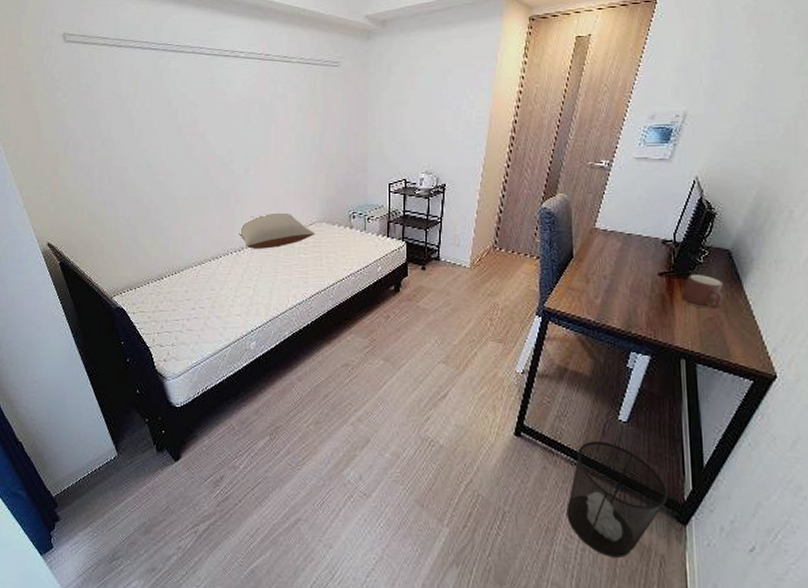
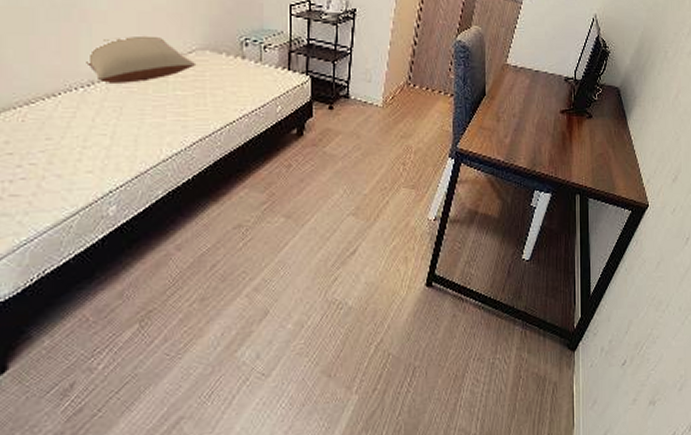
waste bin: present [566,441,667,558] -> none [474,282,561,393]
mug: present [681,273,724,309] -> none [579,111,612,145]

